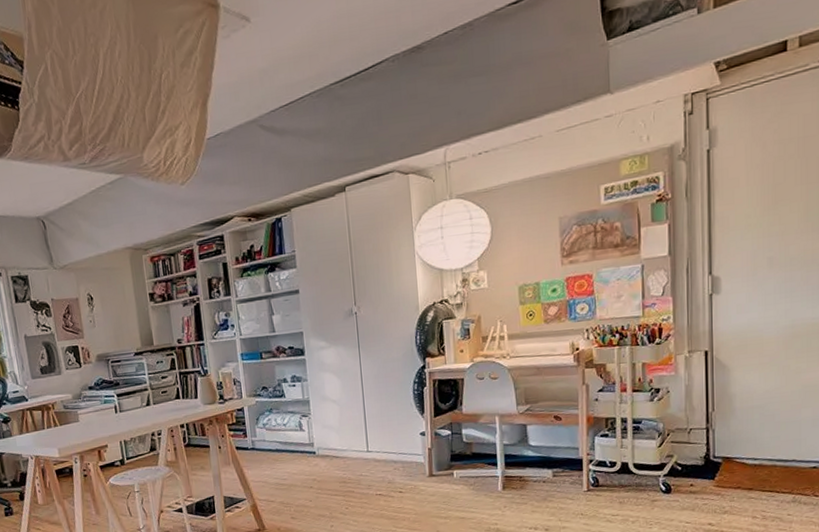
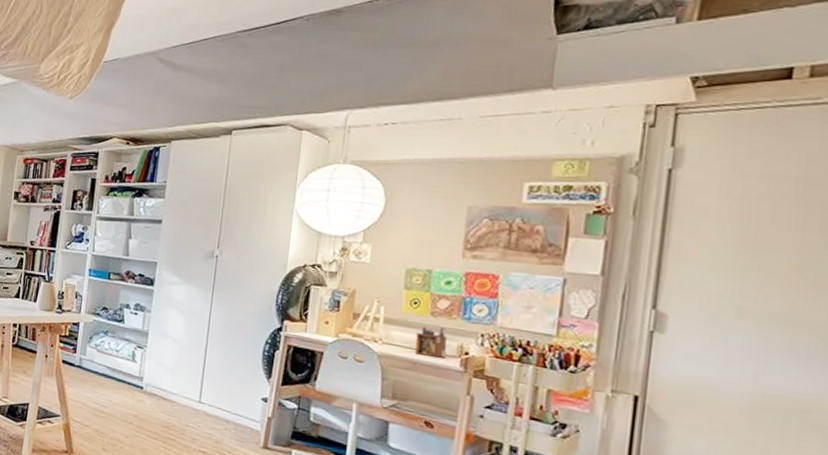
desk organizer: none [536,331,562,361] -> present [415,326,447,359]

